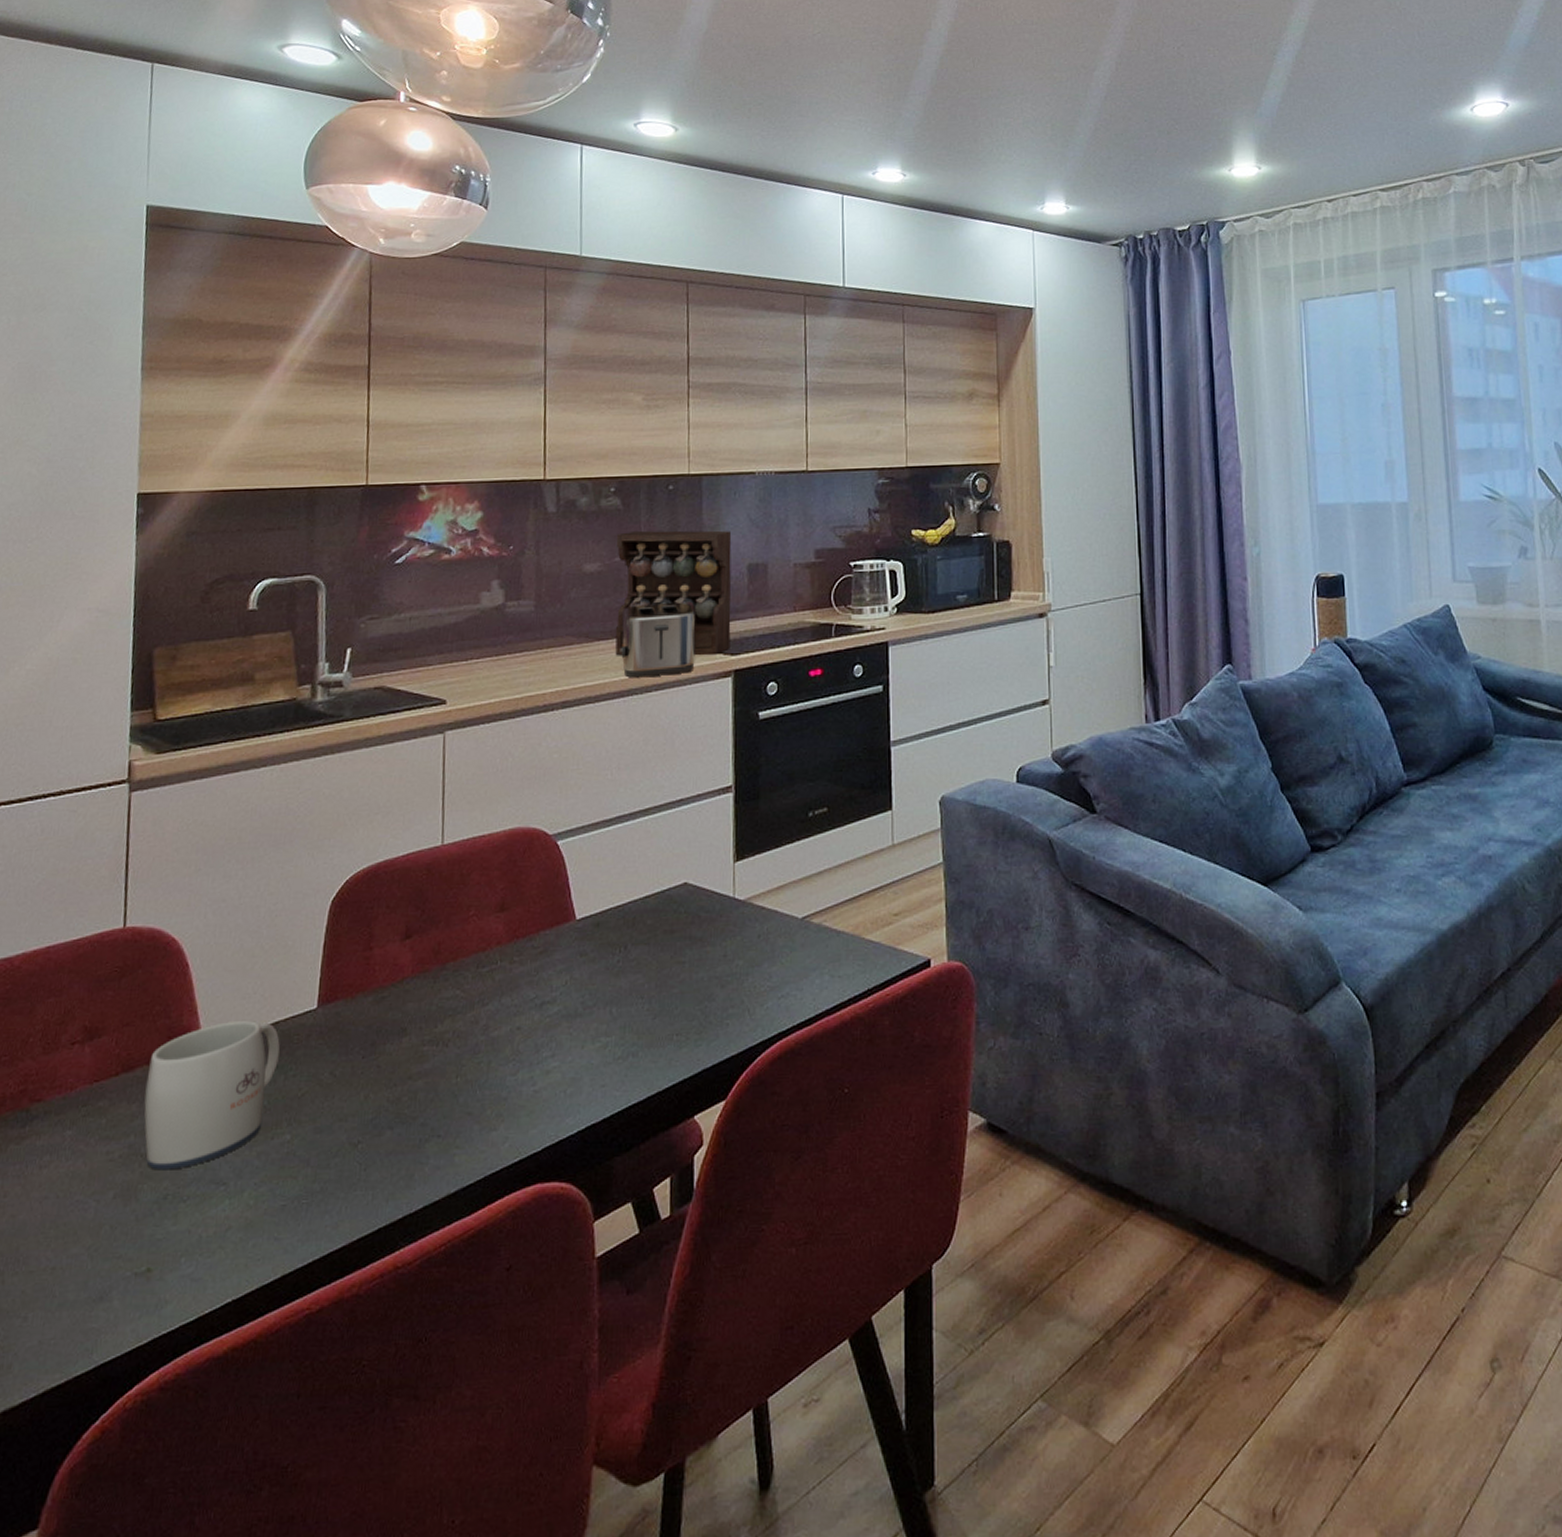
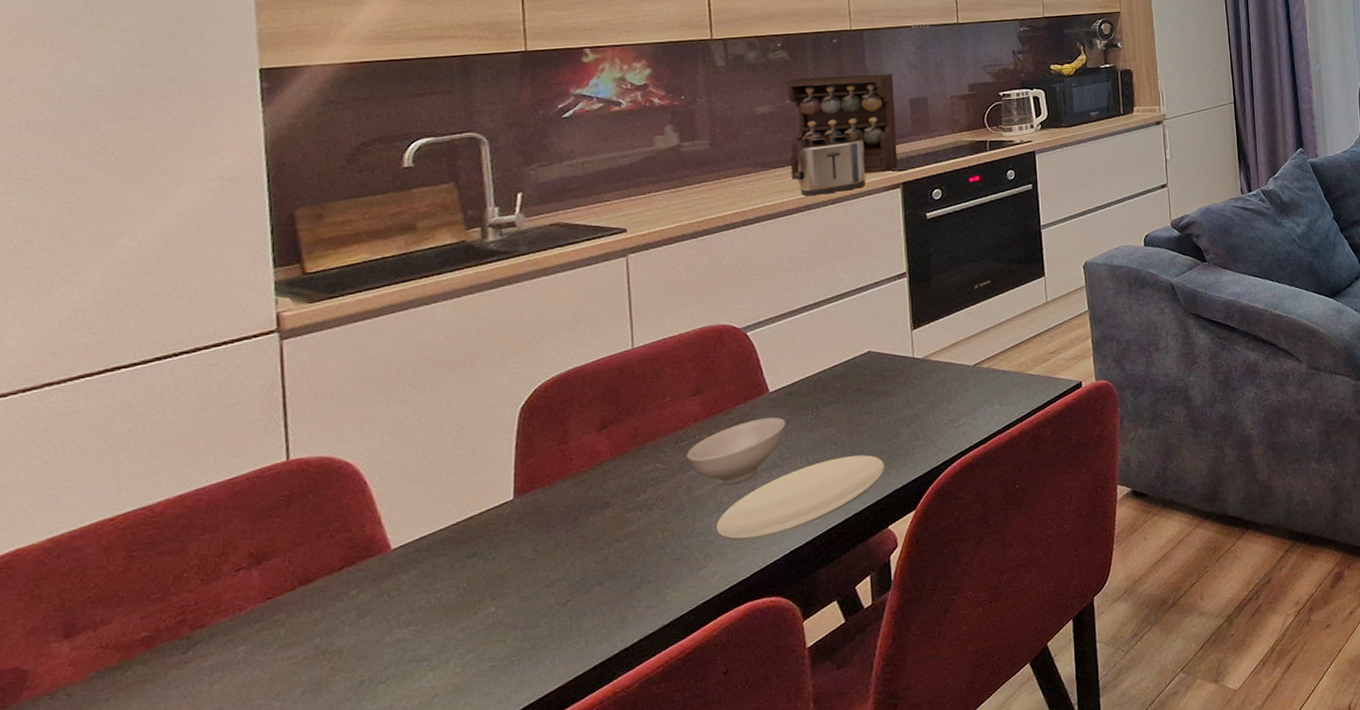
mug: present [143,1019,280,1171] -> none [328,518,476,662]
bowl: none [486,952,592,1030] -> present [686,417,787,485]
plate: none [510,1015,694,1103] -> present [715,454,884,540]

